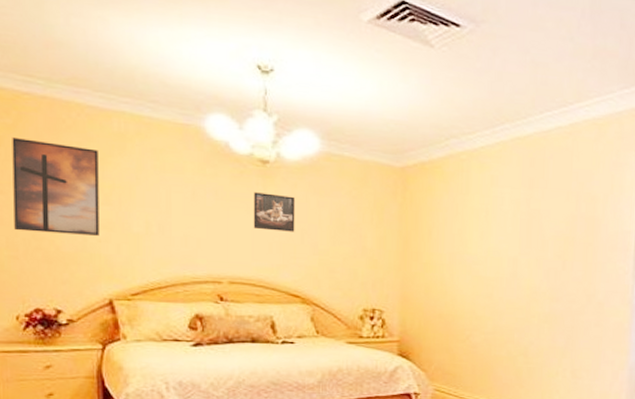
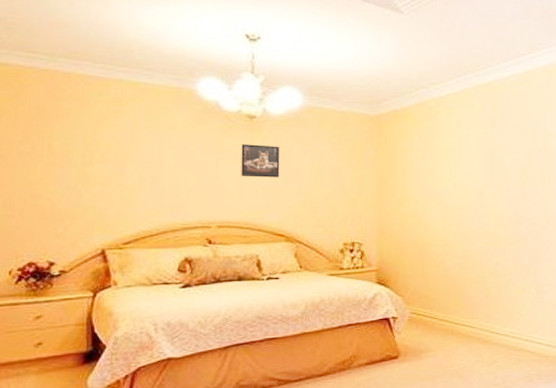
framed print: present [12,136,100,236] -> none [12,106,96,191]

